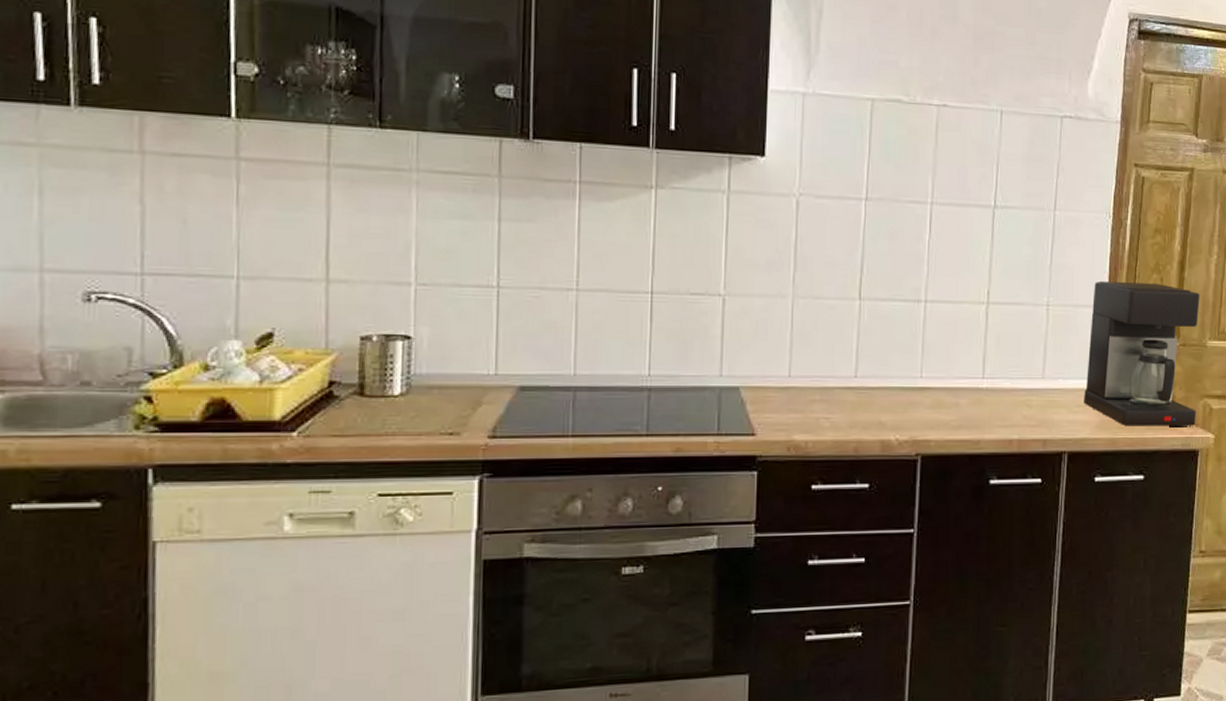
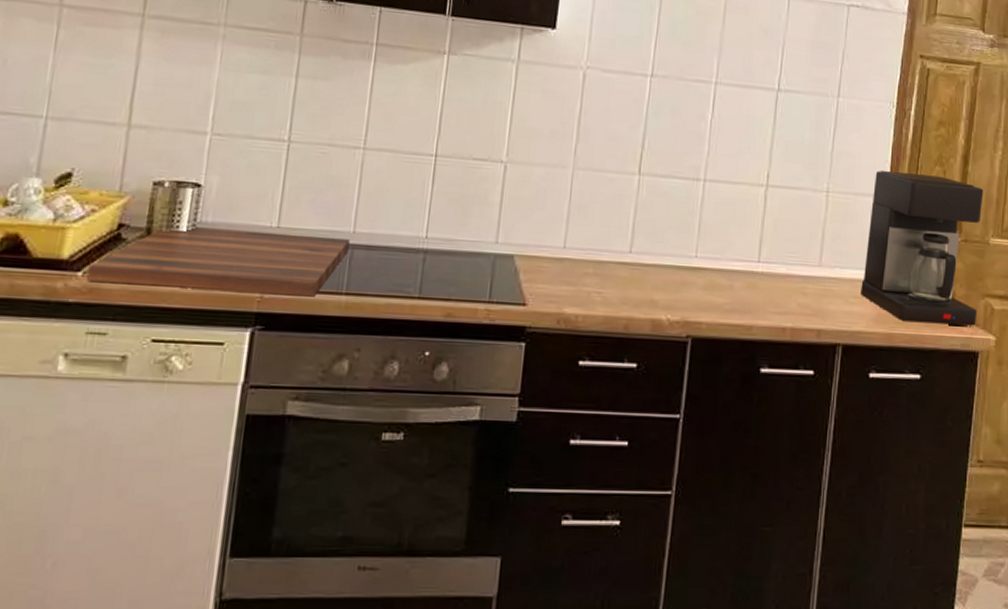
cutting board: none [303,378,571,442] -> present [87,225,350,297]

